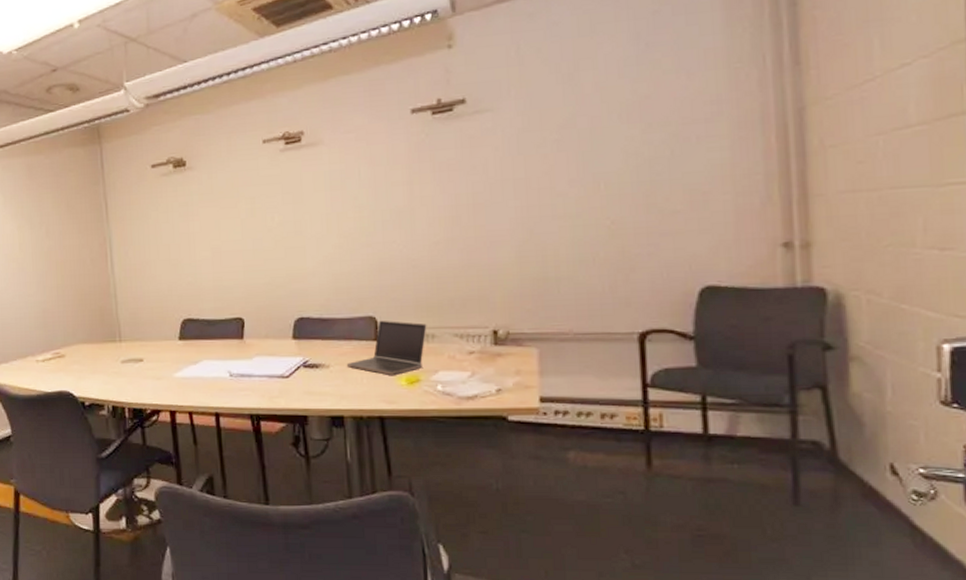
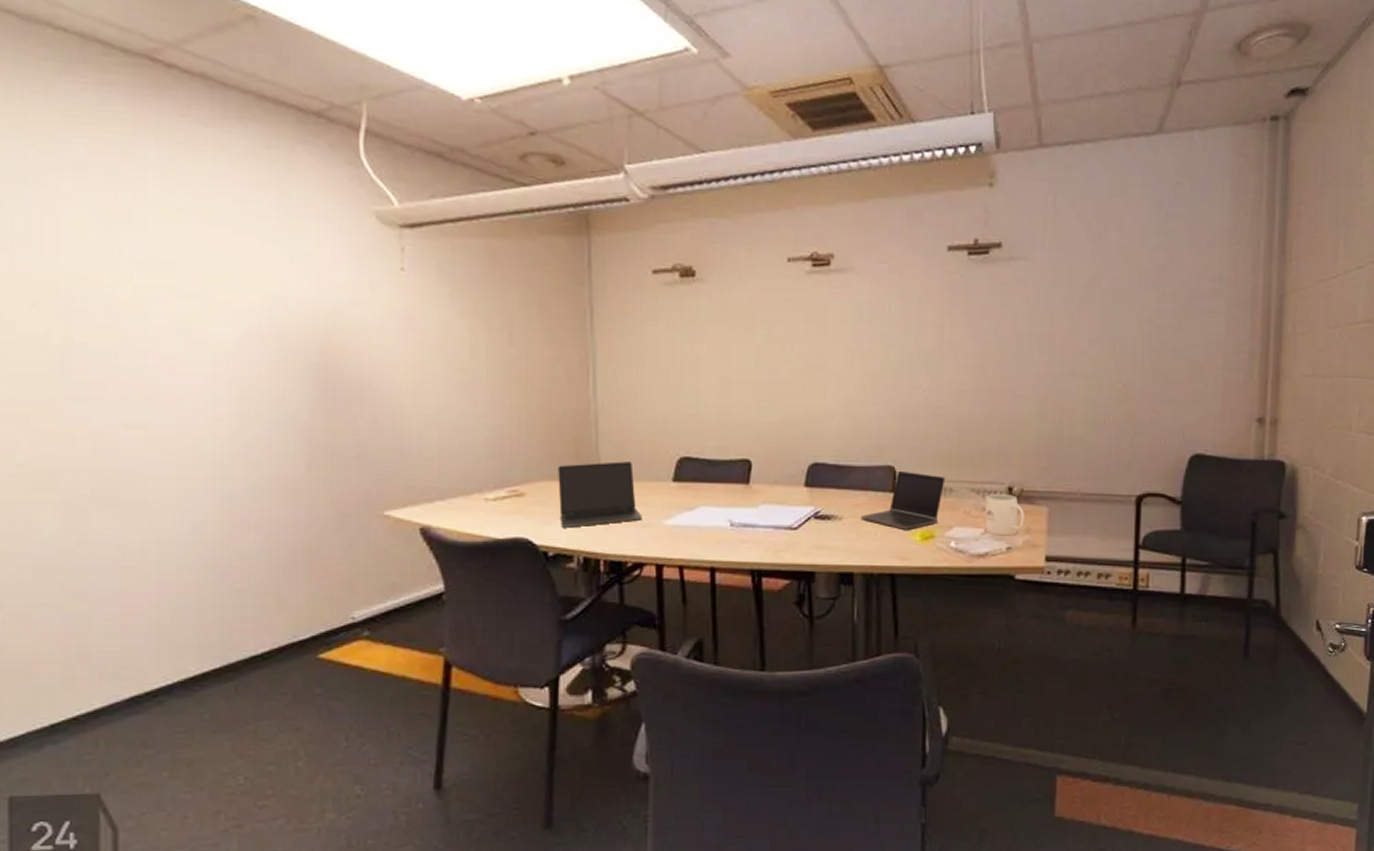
laptop: none [88,325,156,382] -> present [558,461,642,528]
mug: none [469,338,514,378] -> present [984,494,1025,536]

